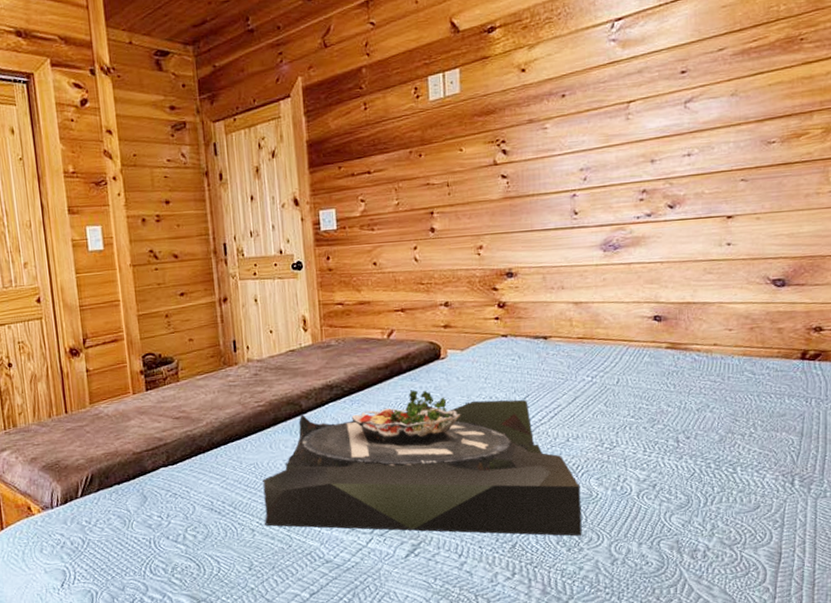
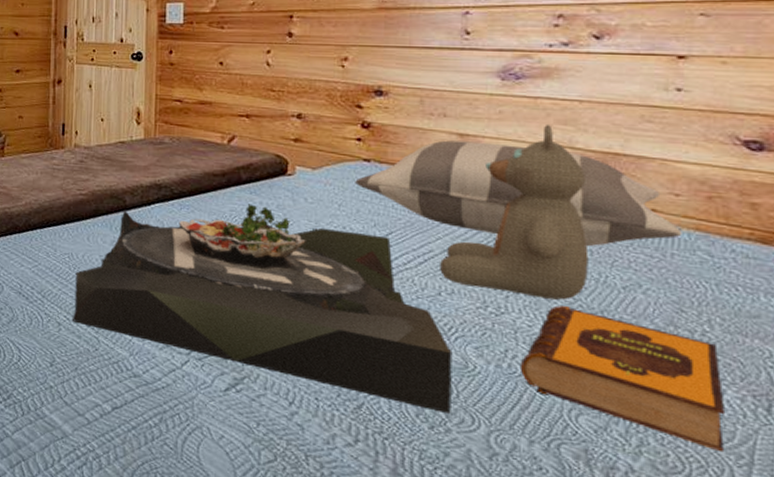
pillow: none [496,306,735,384] -> present [355,140,682,247]
teddy bear: none [567,284,673,430] -> present [440,123,589,300]
hardback book: none [629,432,765,522] -> present [519,306,725,453]

